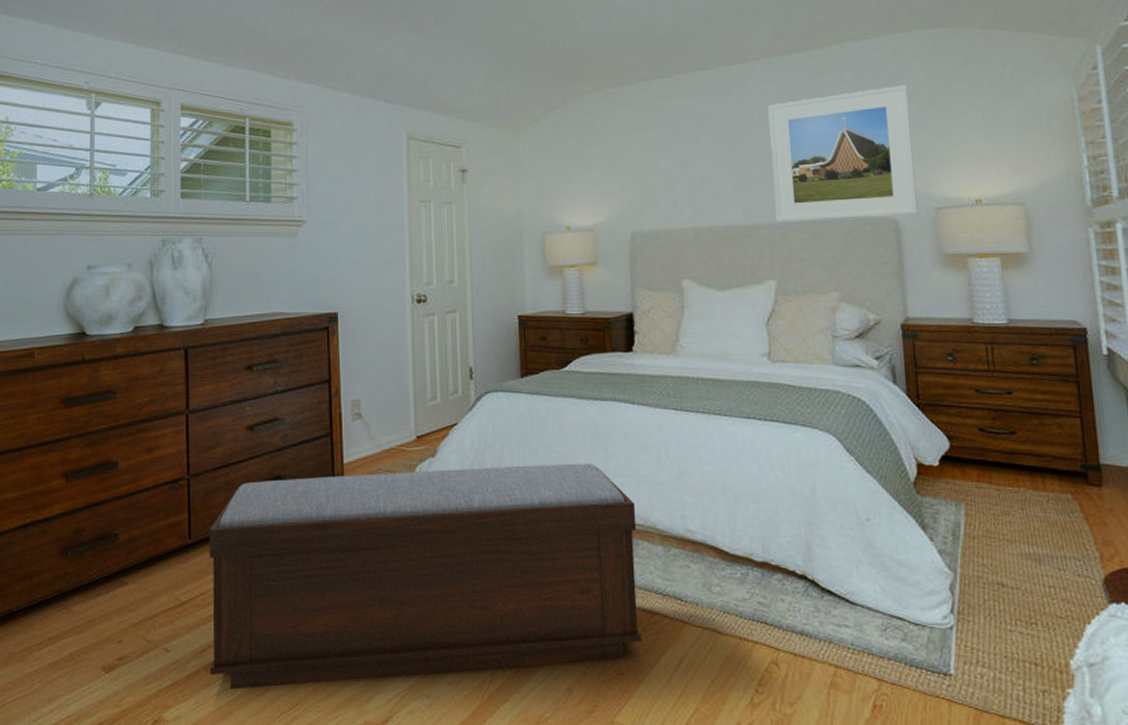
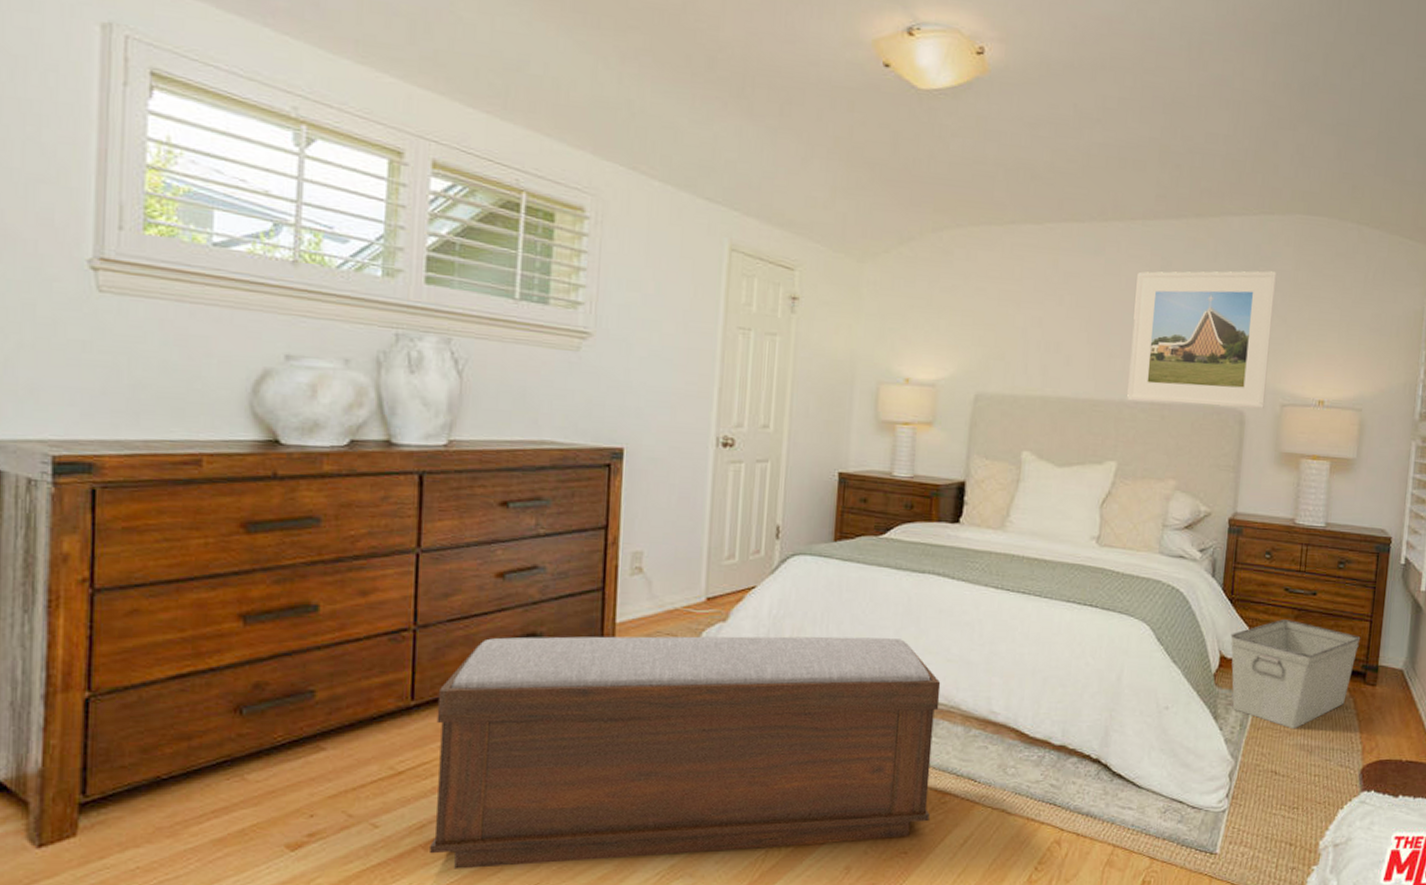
storage bin: none [924,422,1073,537] -> present [1230,619,1361,730]

